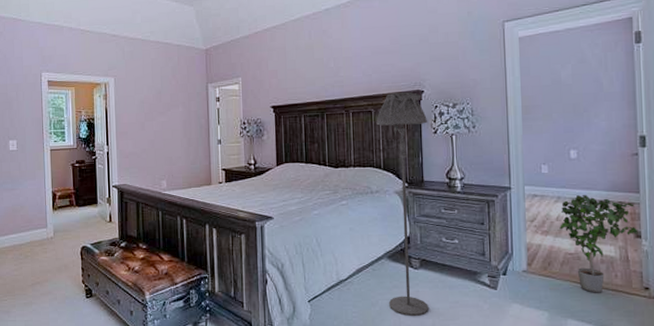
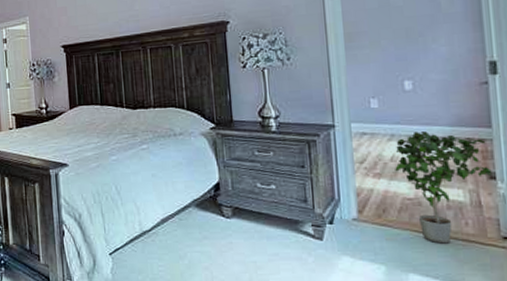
floor lamp: present [376,92,429,317] -> none [177,23,244,271]

